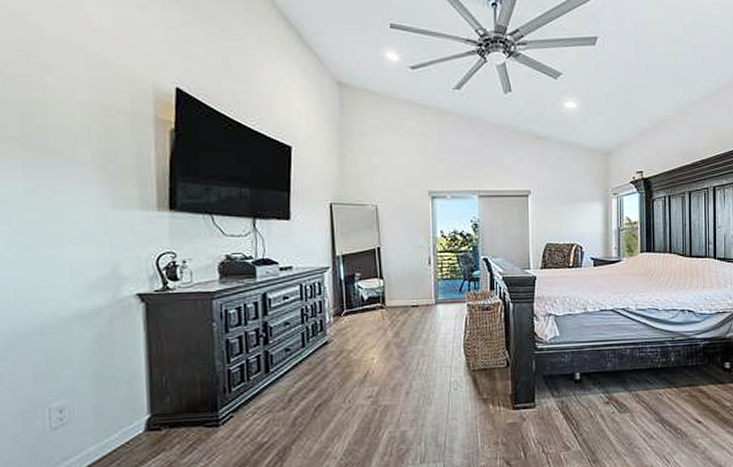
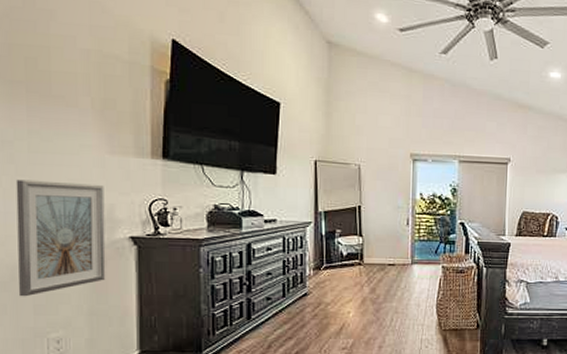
picture frame: none [11,240,112,365] -> present [15,179,106,297]

